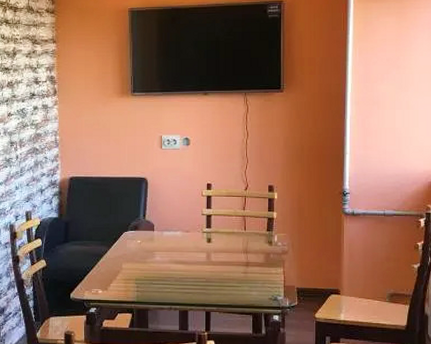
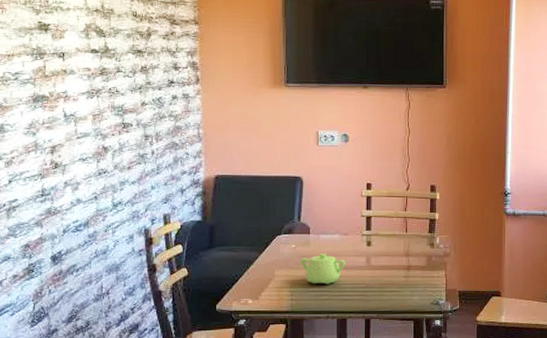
teapot: none [145,249,187,278] -> present [300,253,345,285]

